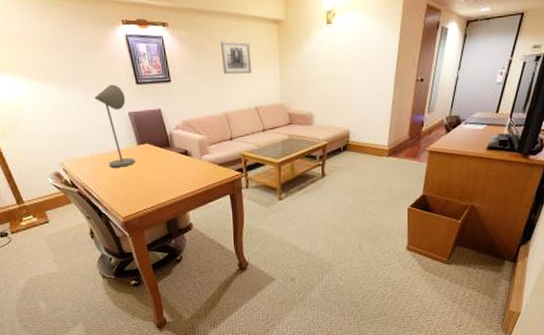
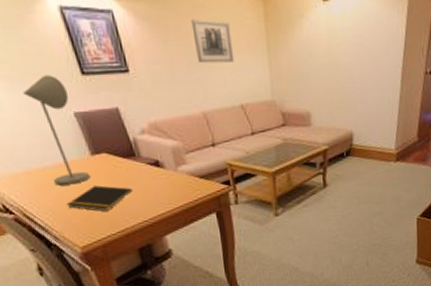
notepad: none [116,169,166,190] -> present [67,185,133,212]

